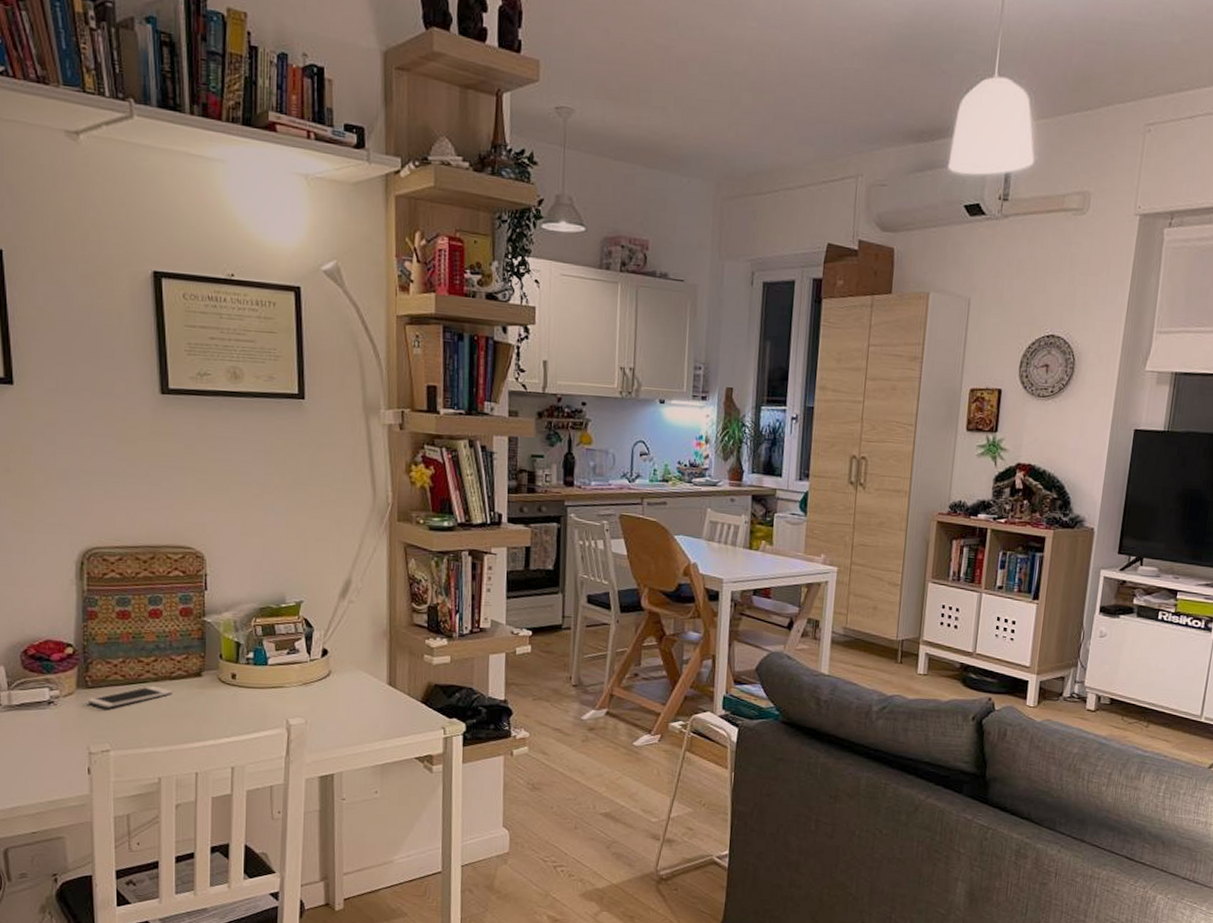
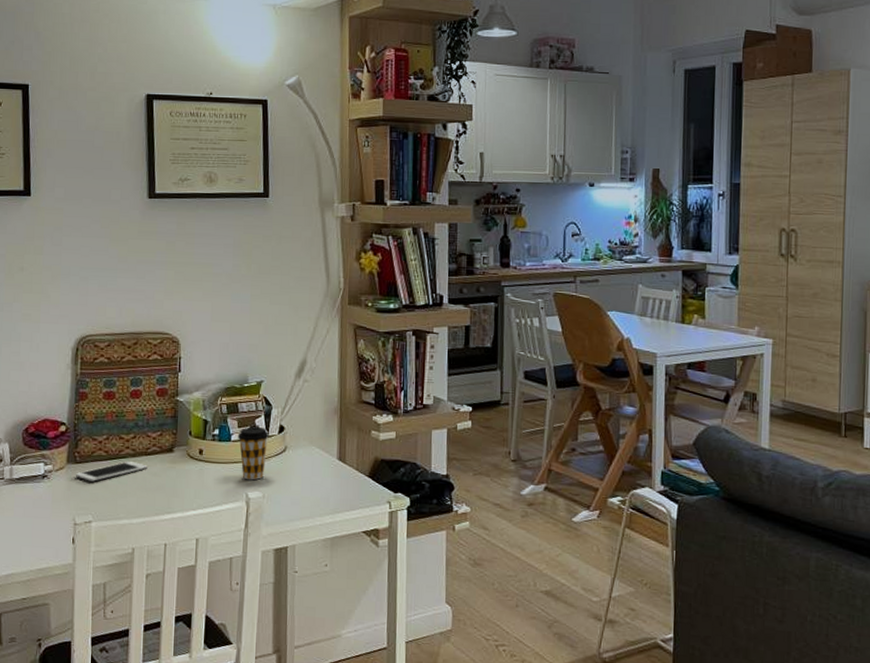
coffee cup: none [275,650,311,706] -> present [237,427,269,480]

